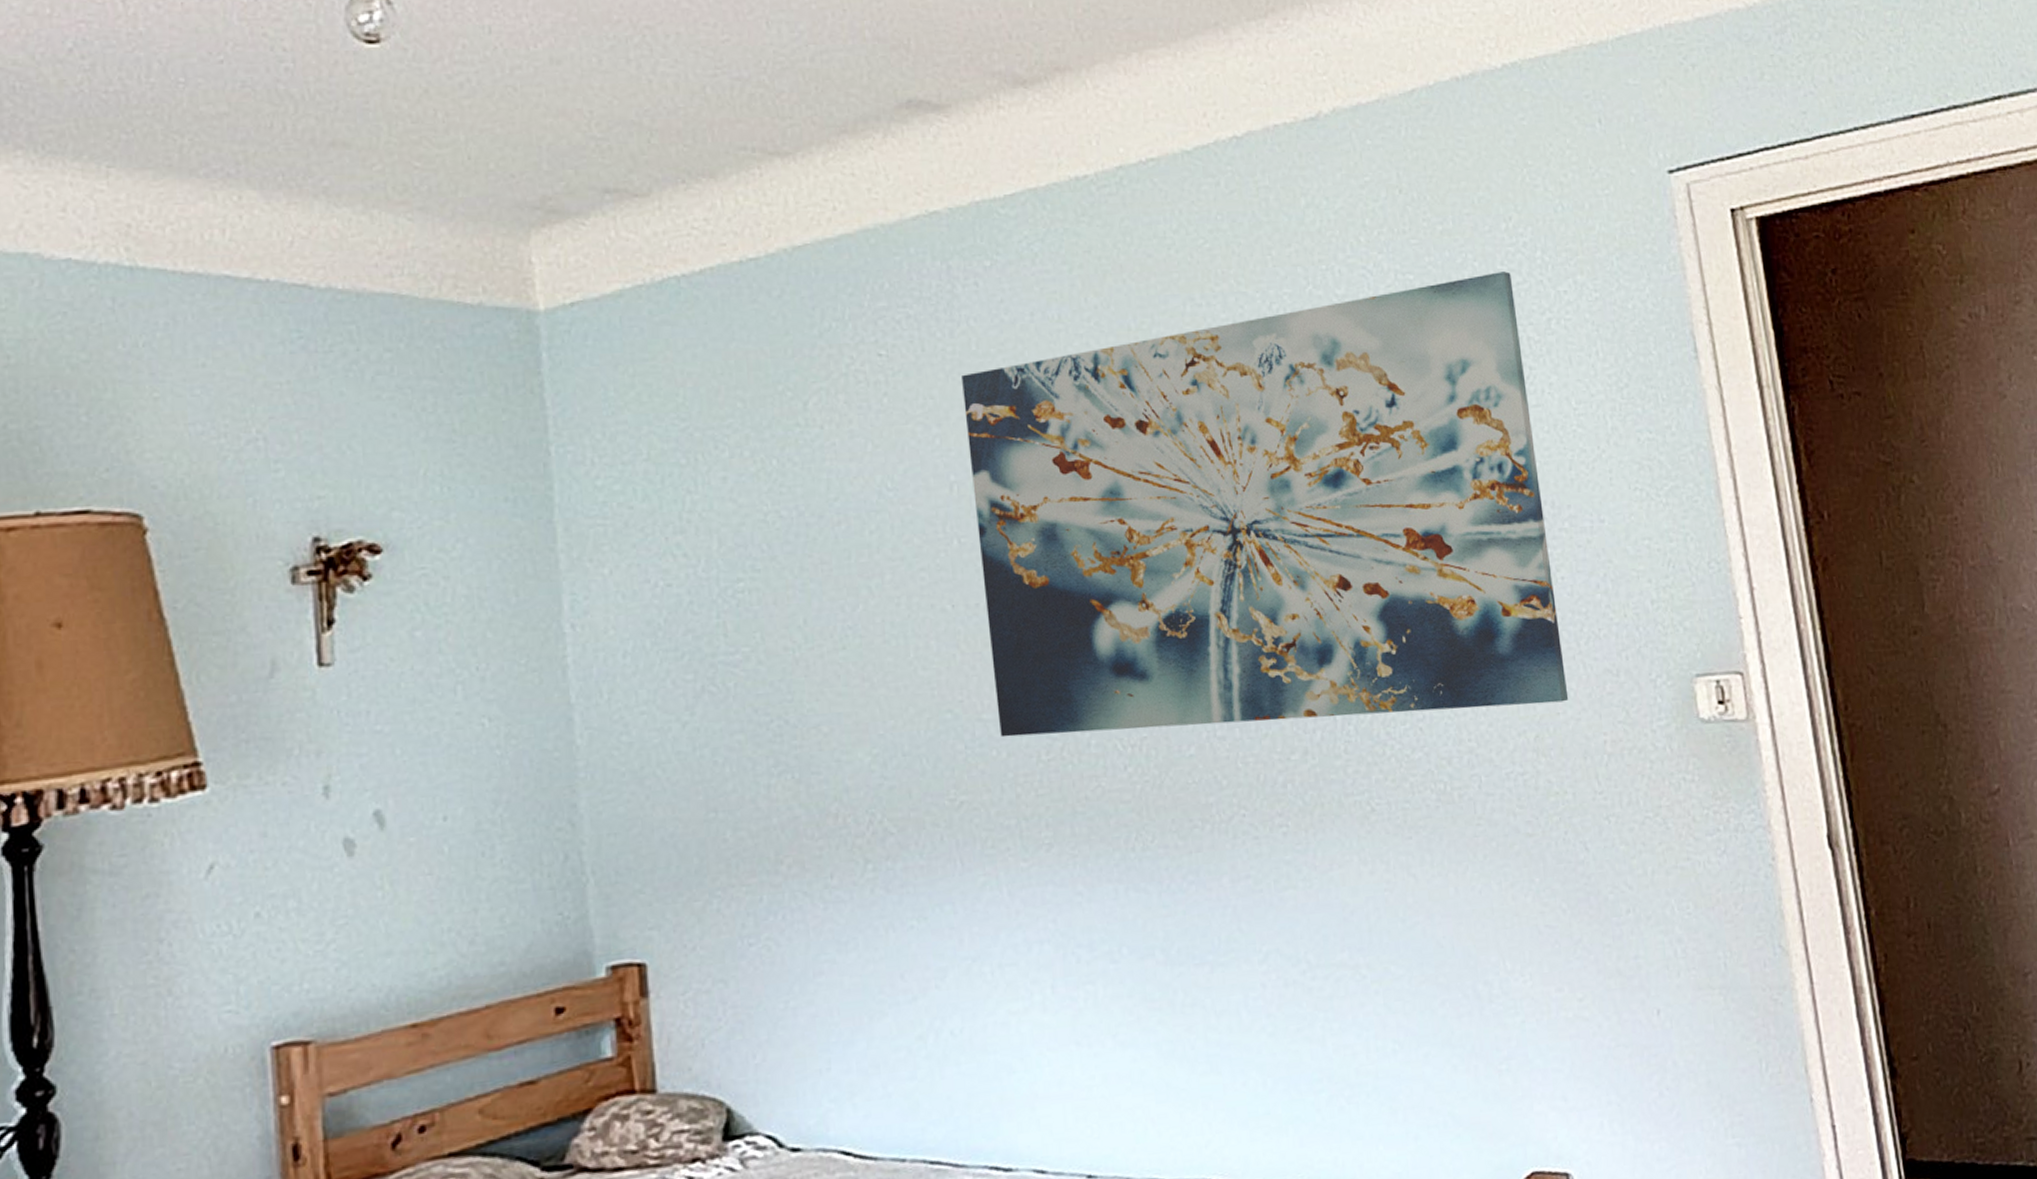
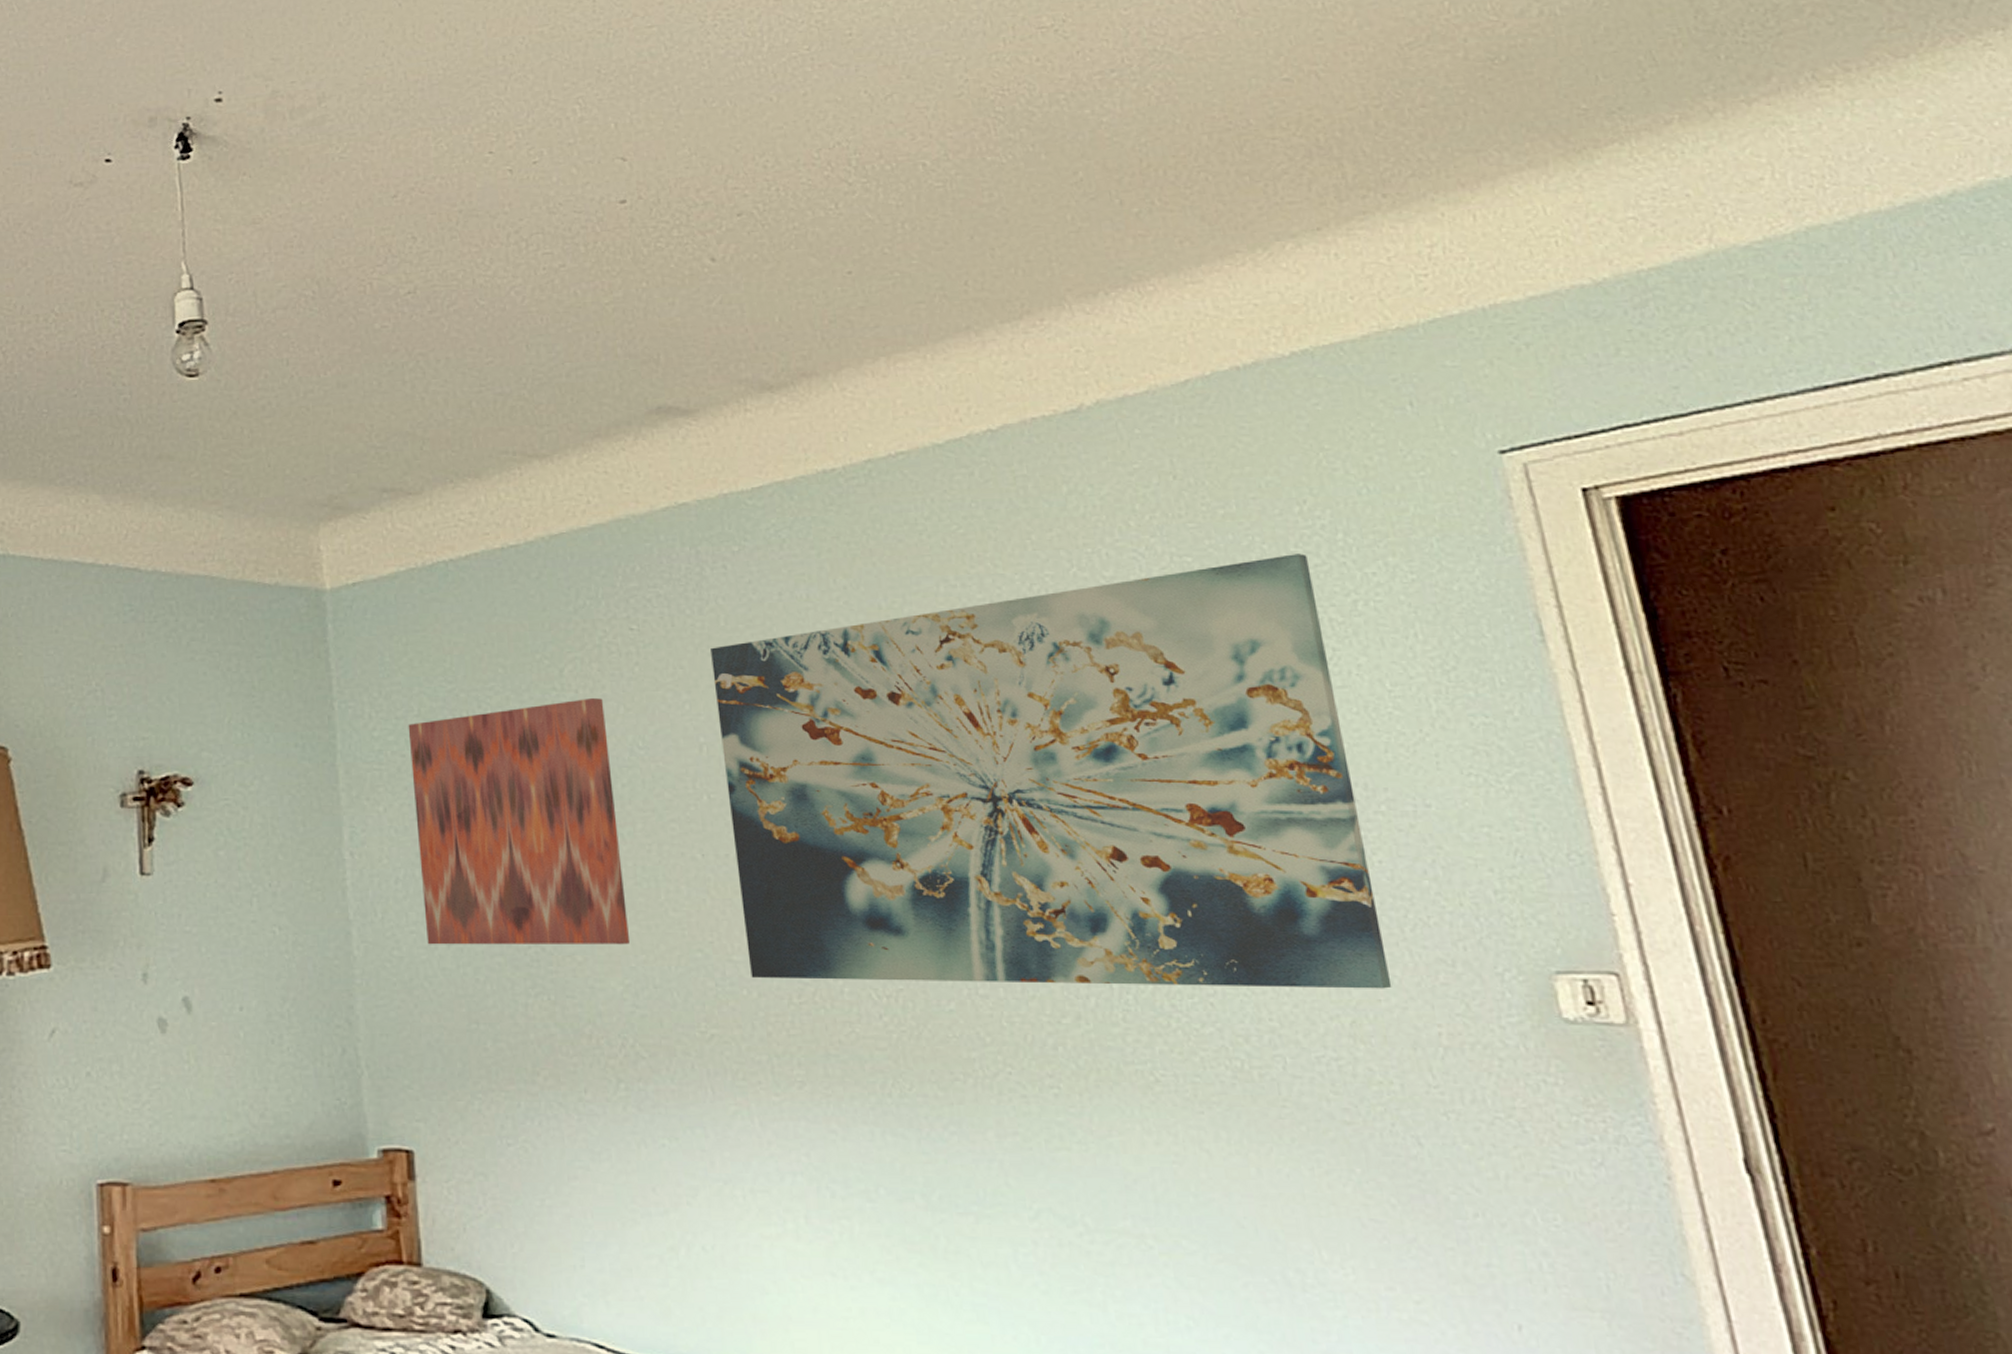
wall art: none [636,433,879,727] -> present [408,697,631,945]

